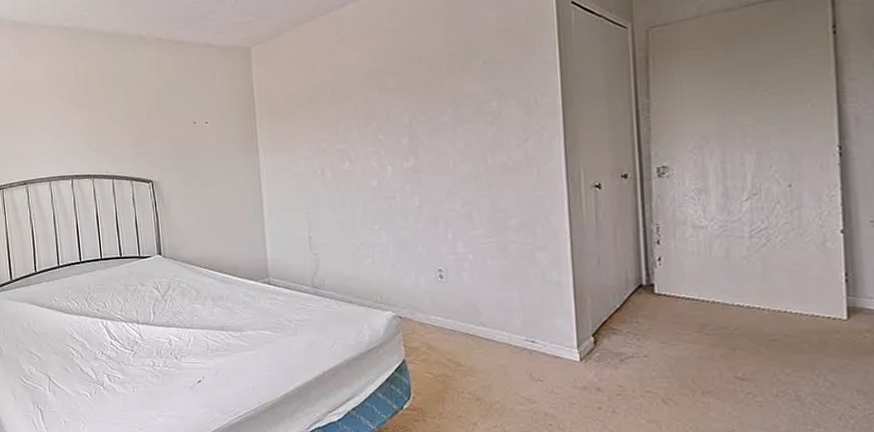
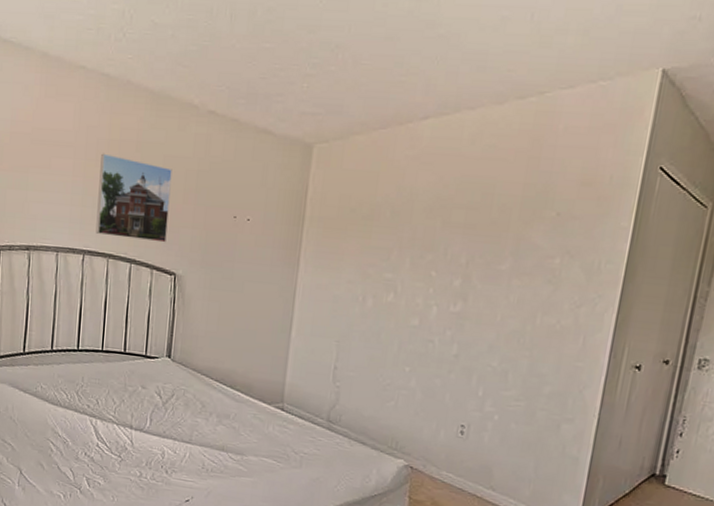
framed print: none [73,91,140,160] -> present [95,153,172,243]

